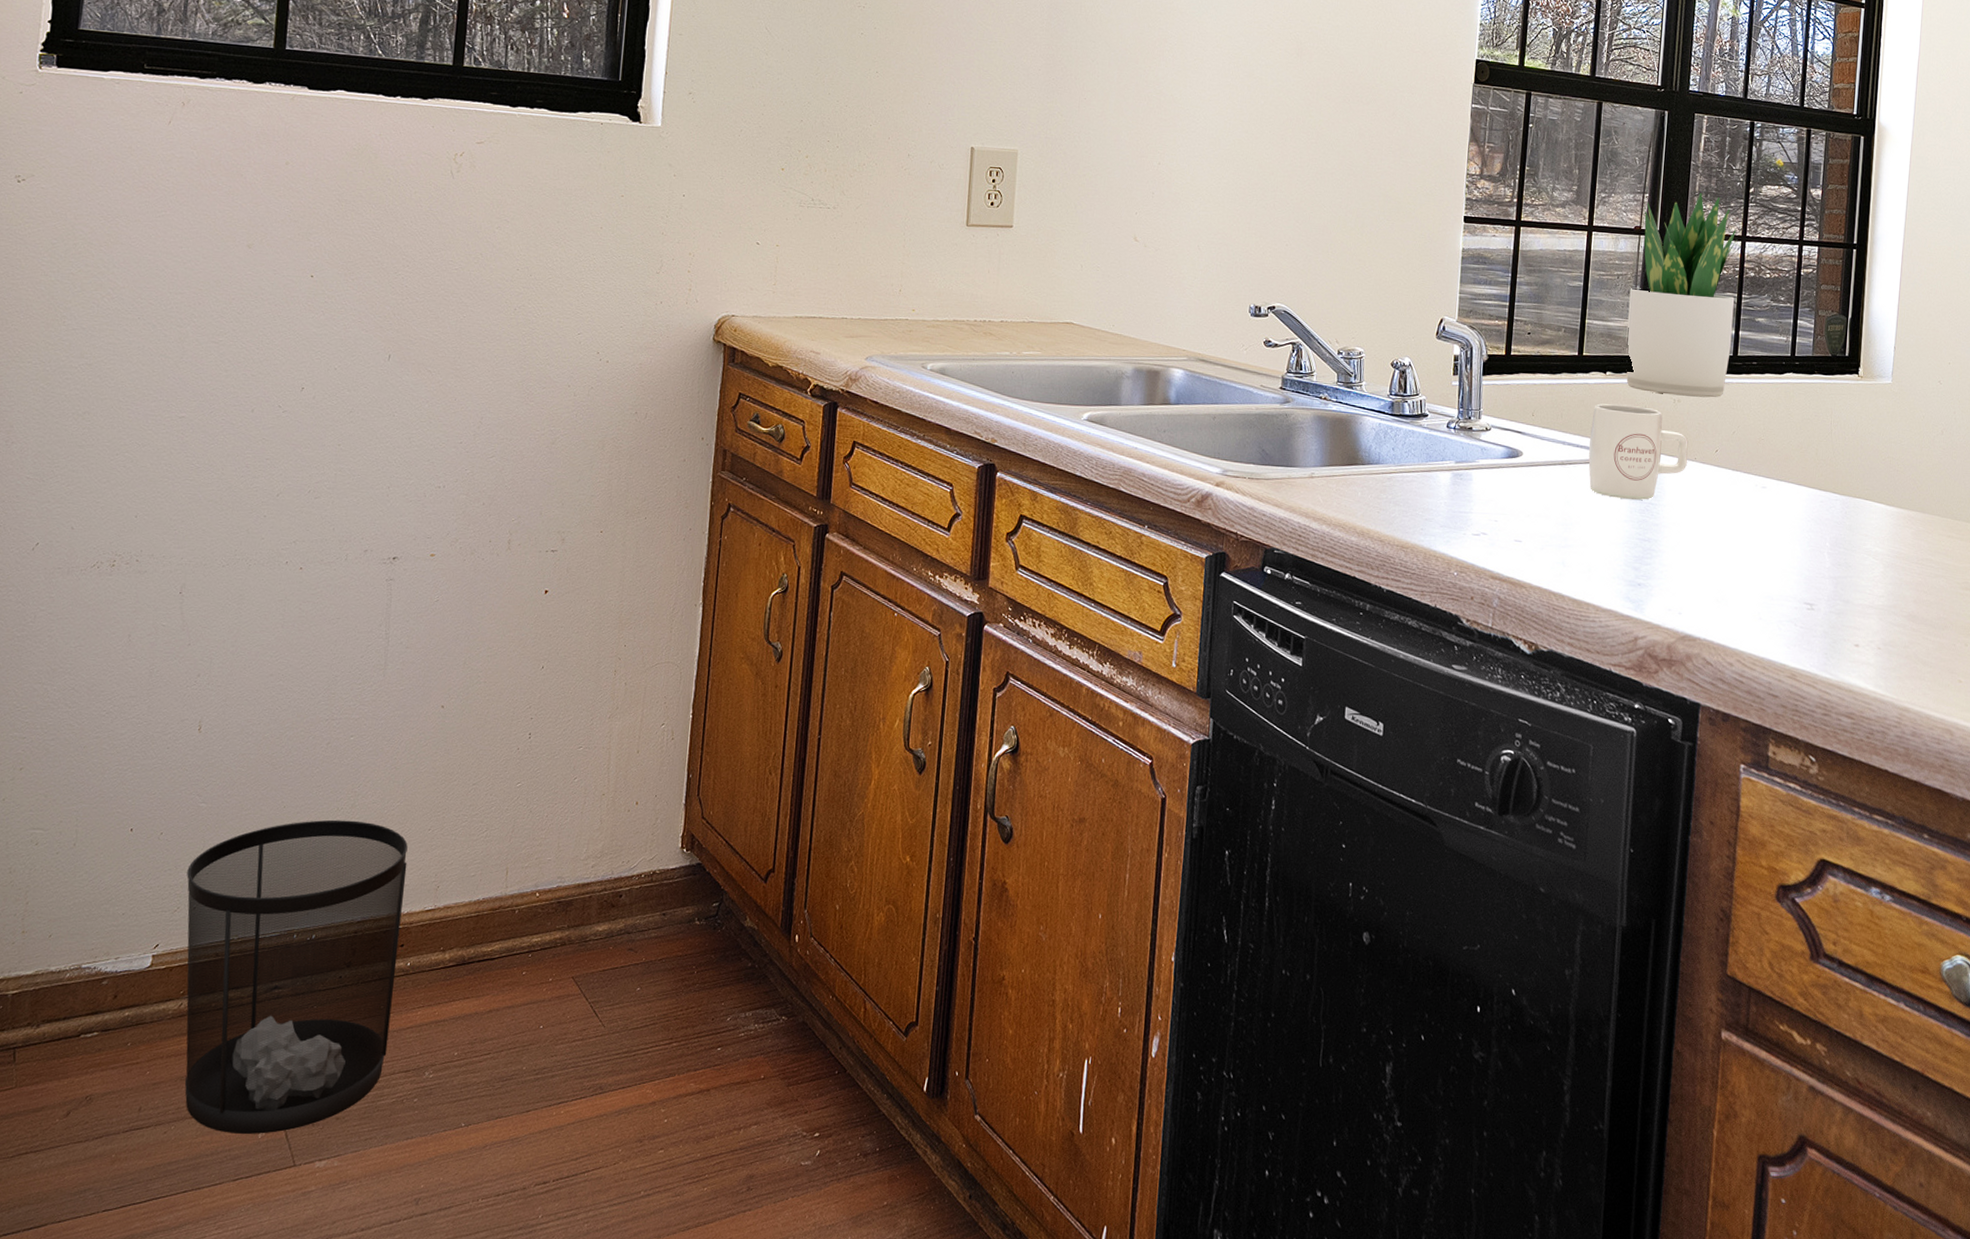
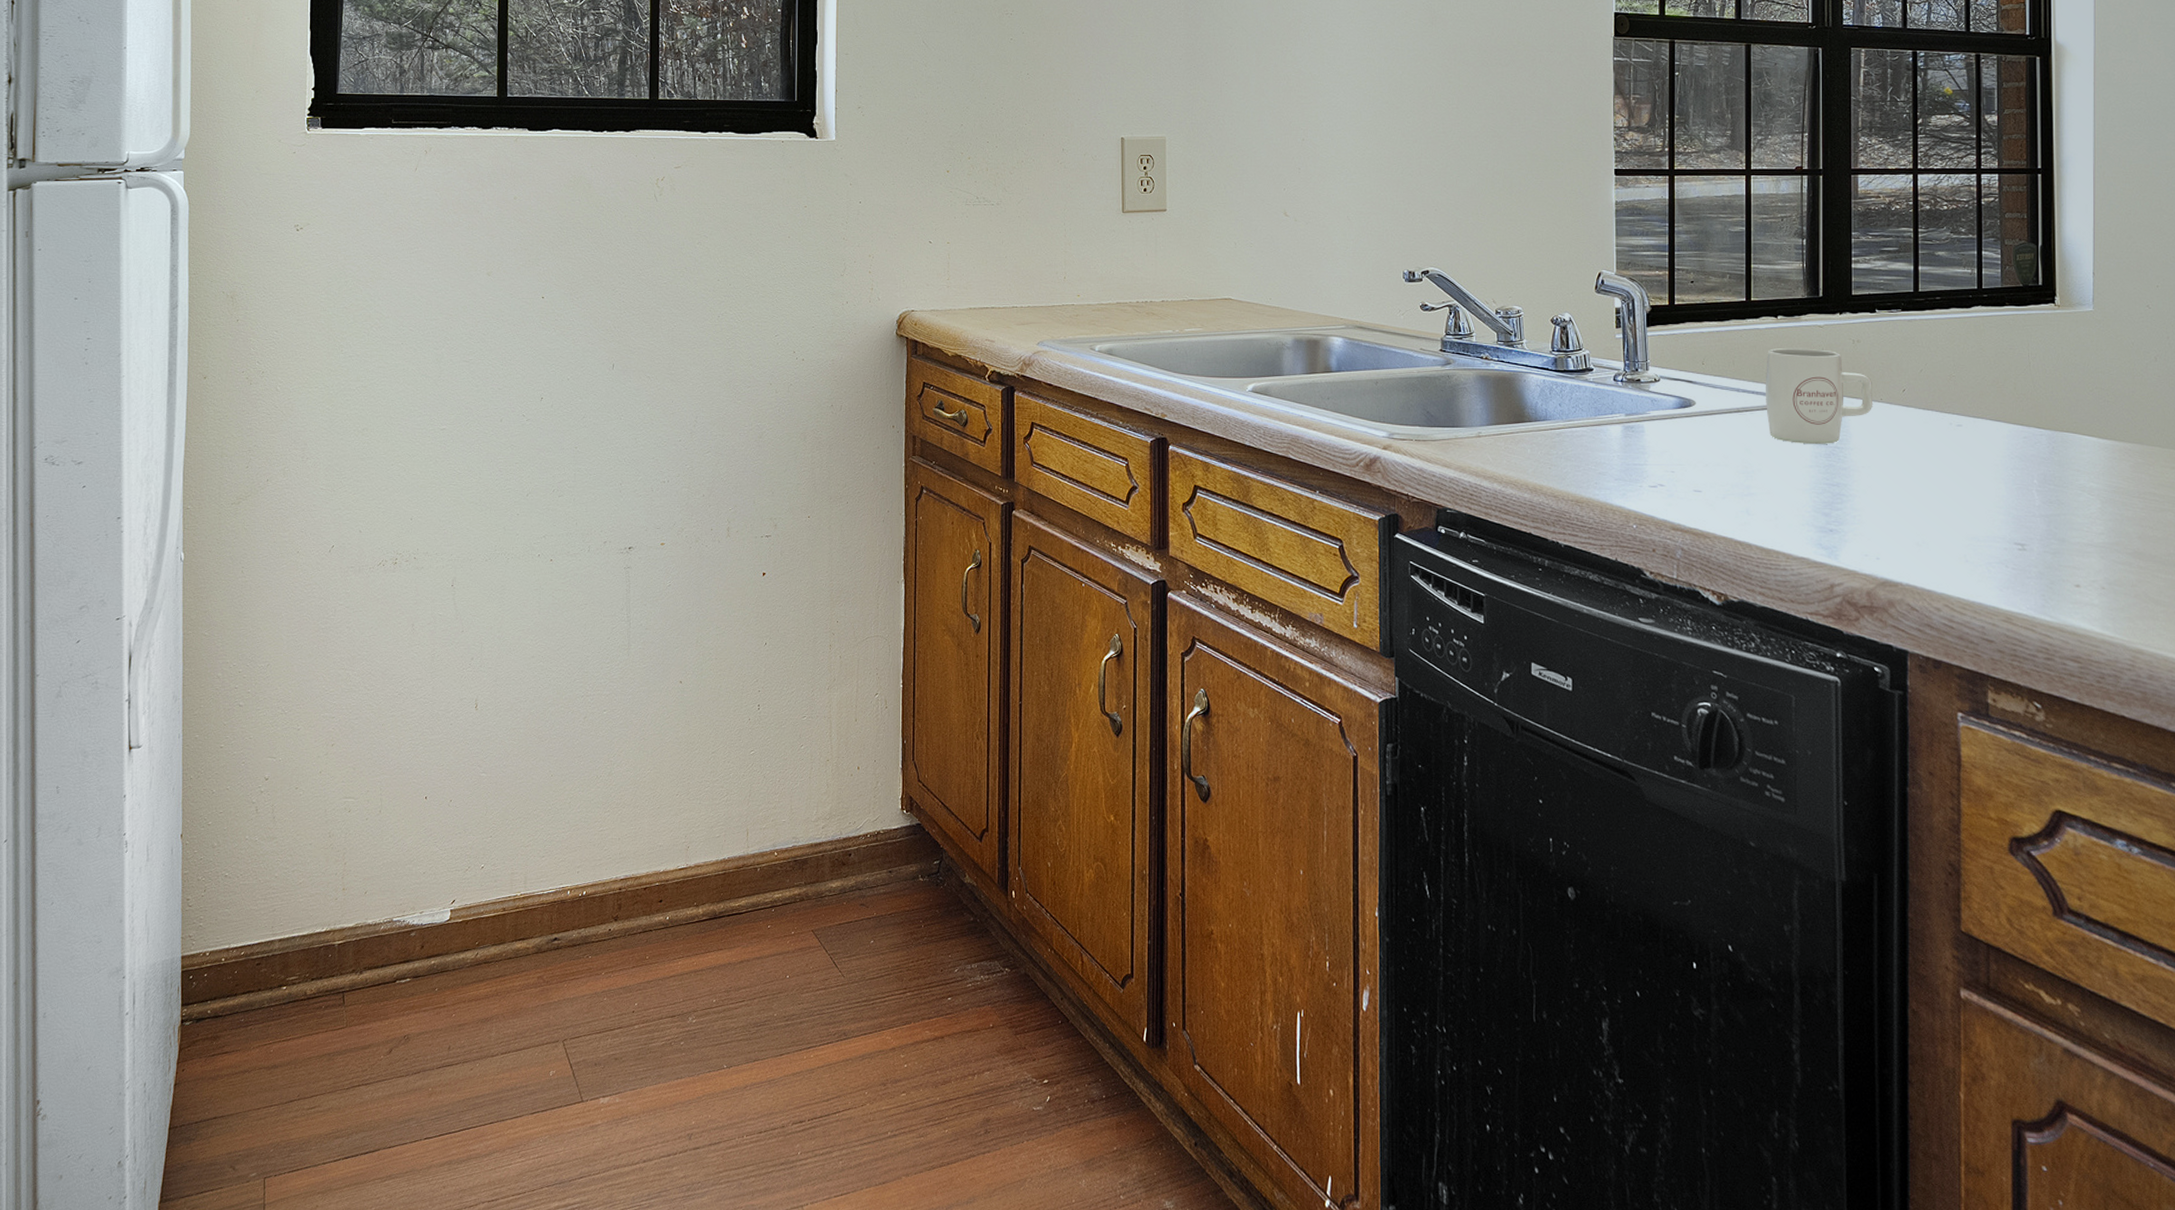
waste bin: present [185,819,408,1134] -> none [474,786,660,1072]
planter: present [1626,192,1737,398] -> none [1796,127,1911,336]

